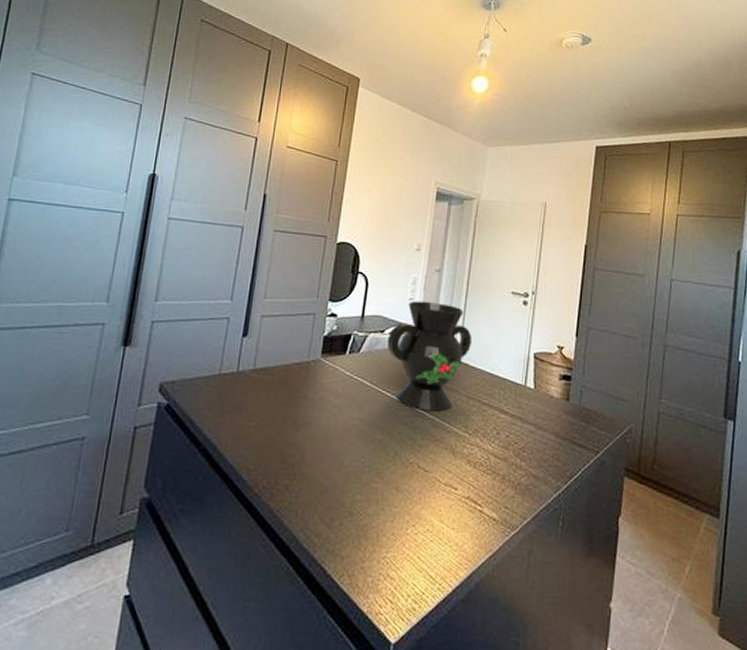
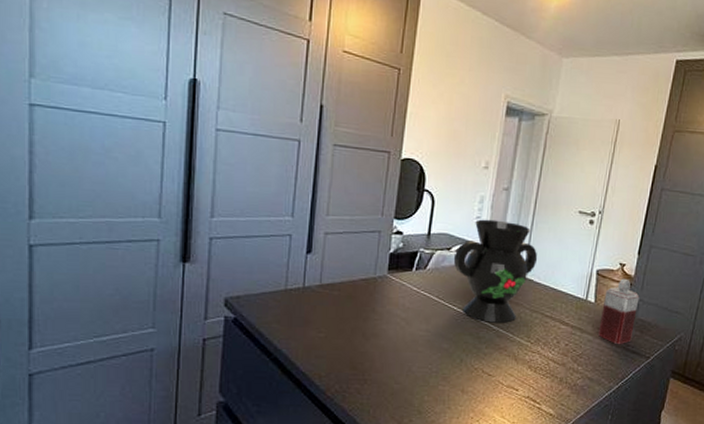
perfume bottle: none [539,362,582,437] -> present [597,278,640,345]

